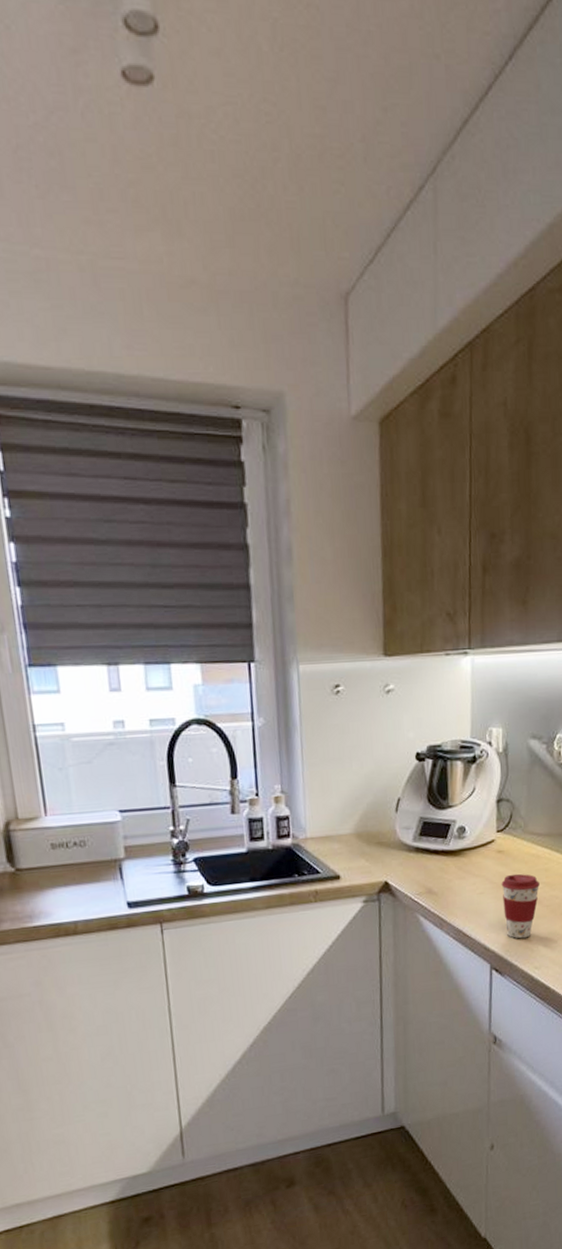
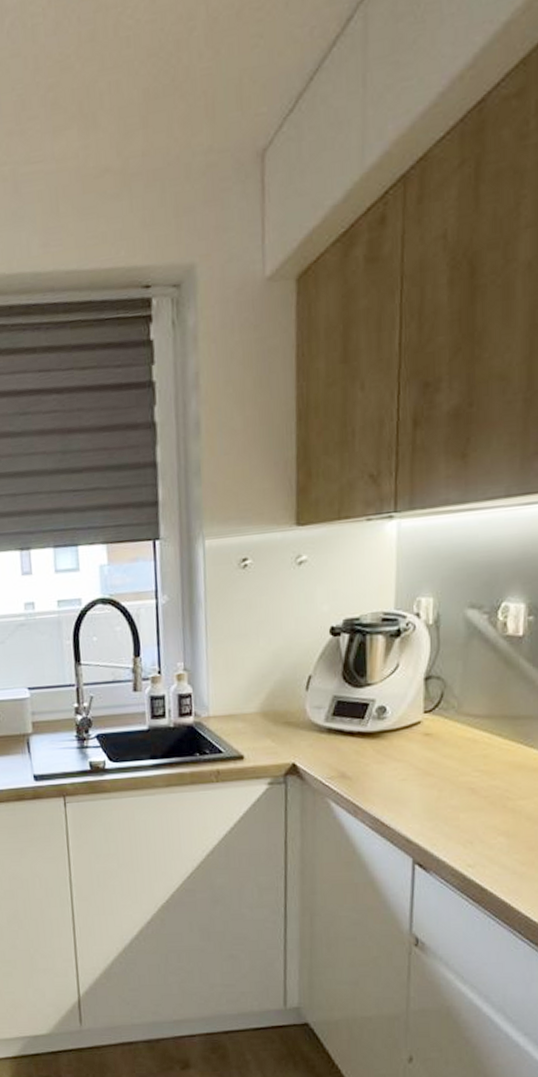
coffee cup: present [501,873,540,939] -> none [428,759,476,832]

